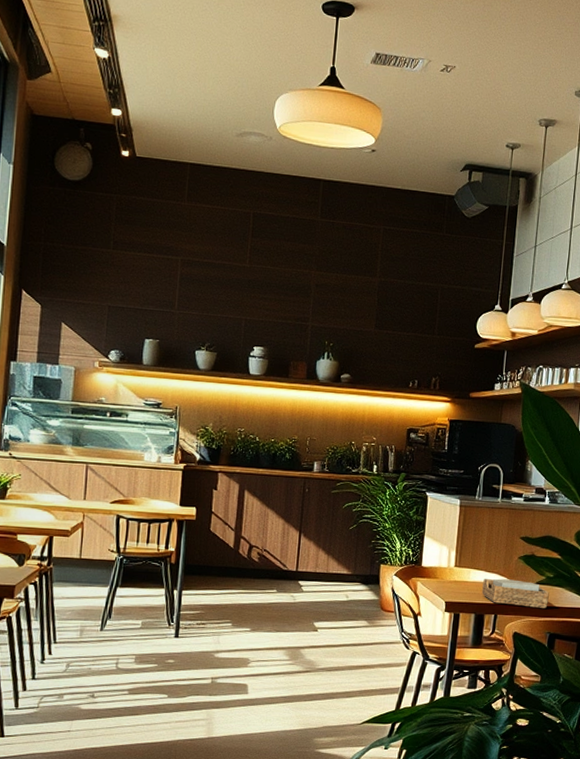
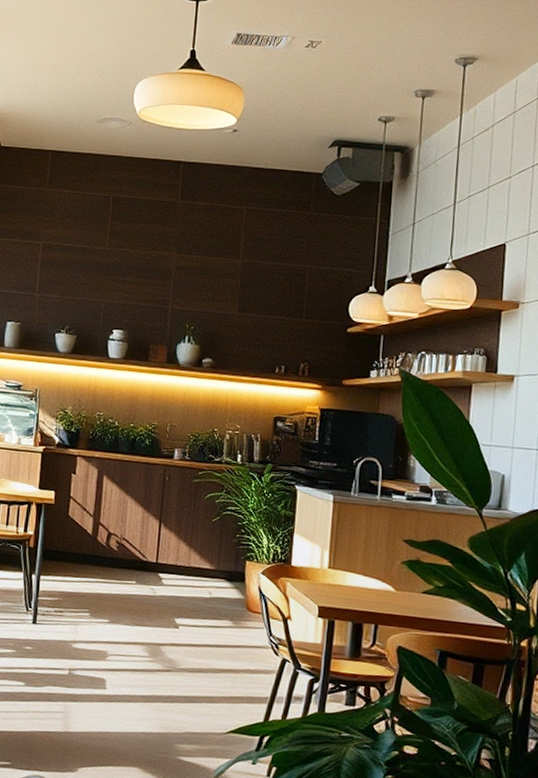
napkin holder: present [481,578,549,609] -> none [359,584,439,623]

